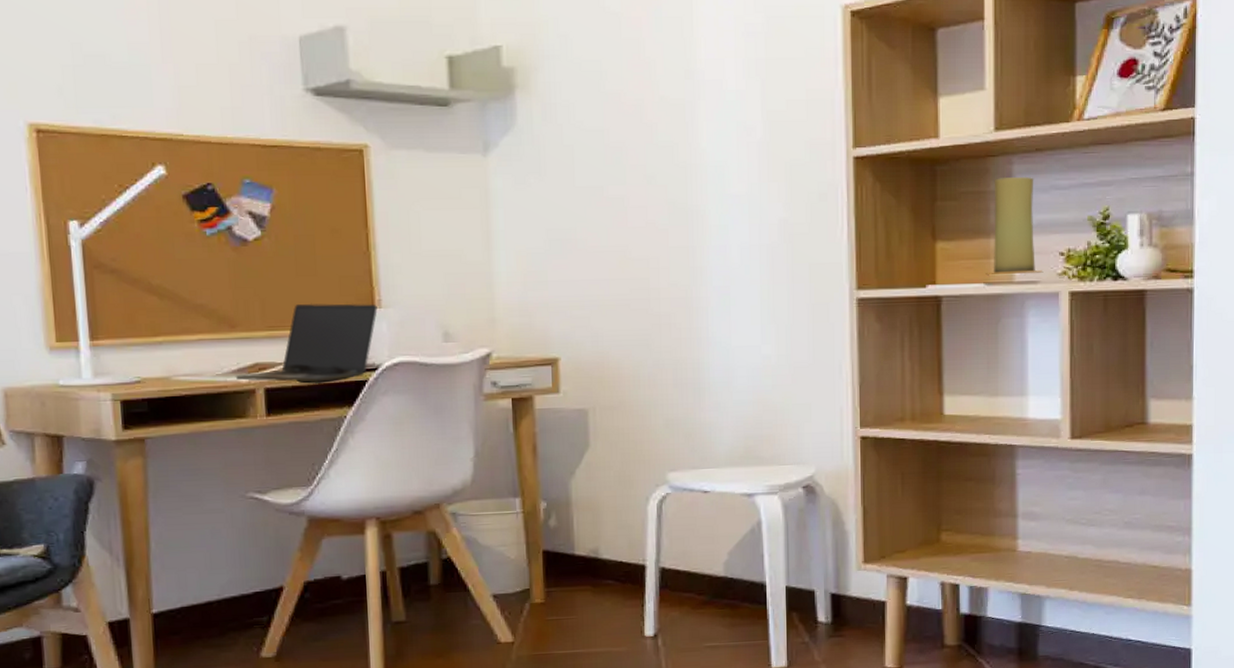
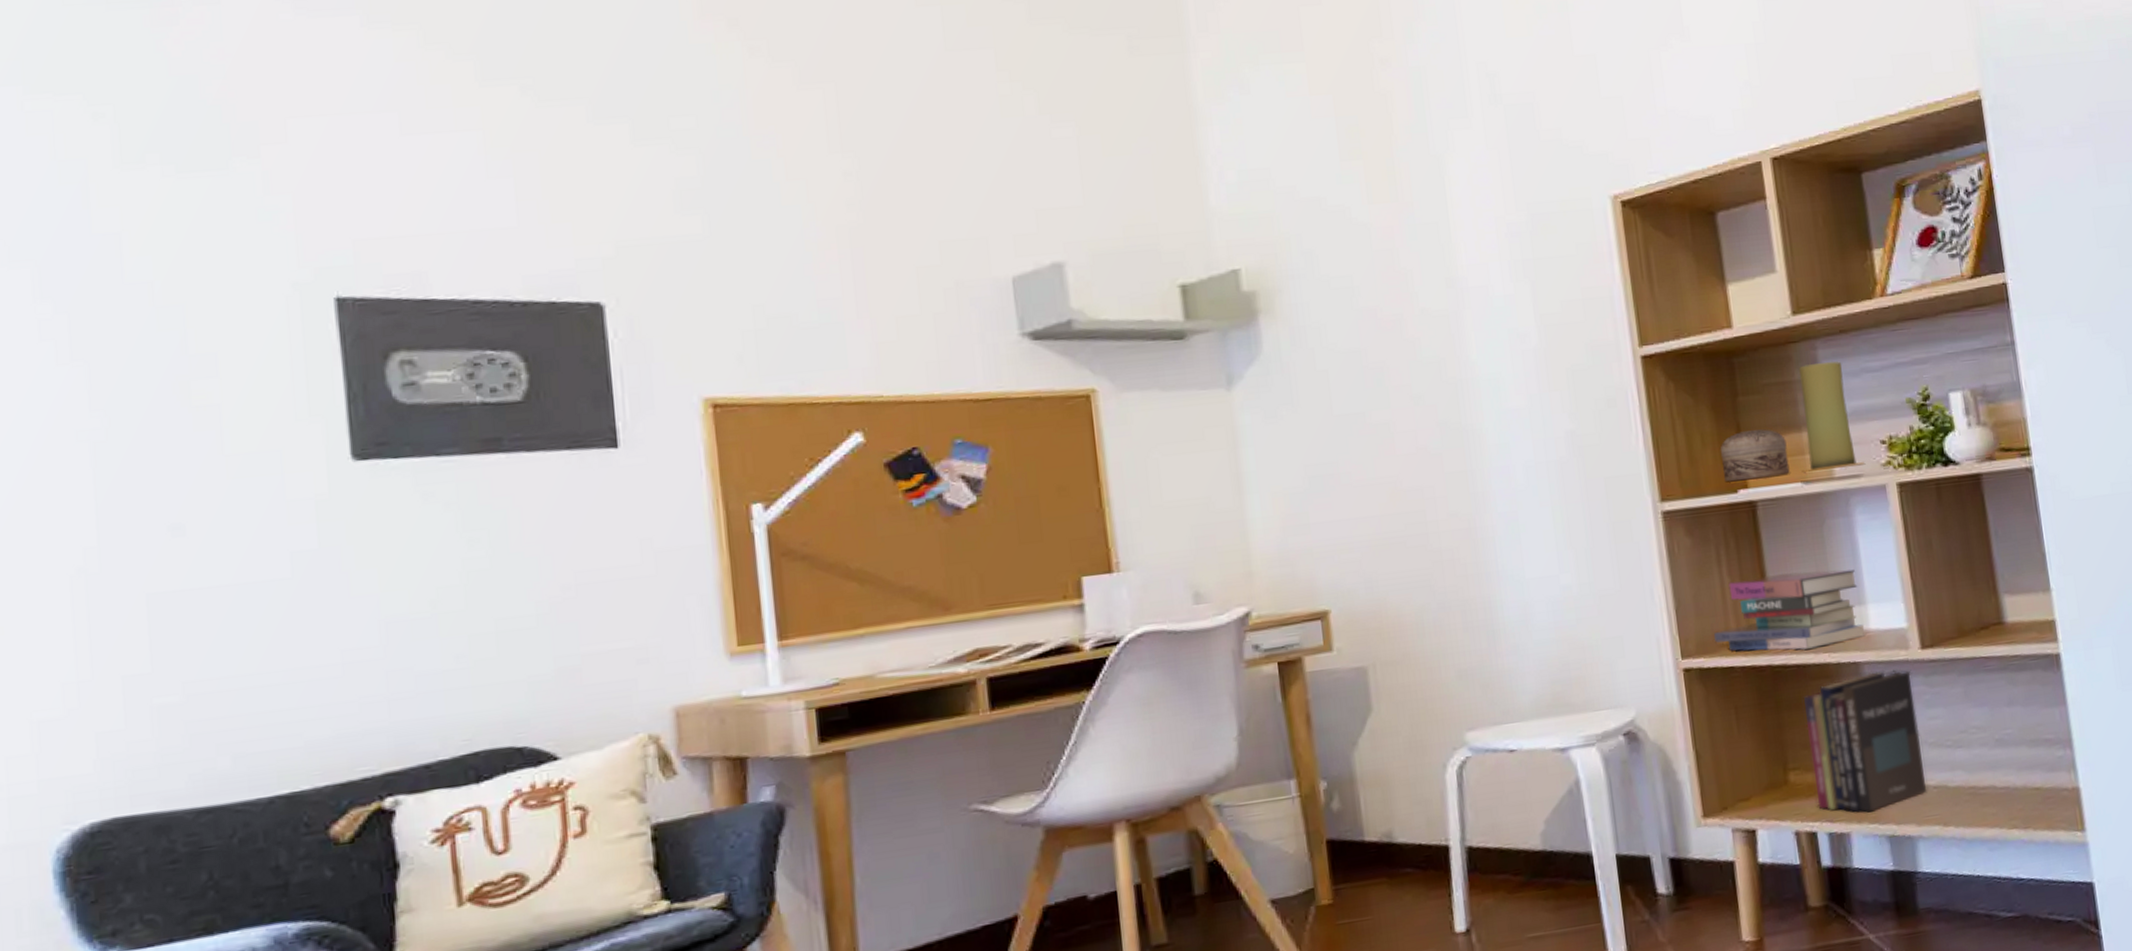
laptop: present [235,303,378,383] -> none [951,567,1116,671]
books: none [891,362,1022,430] -> present [1714,569,1865,651]
decorative box: none [915,233,975,278] -> present [1720,429,1790,483]
books: none [962,455,1059,572] -> present [1804,671,1927,812]

